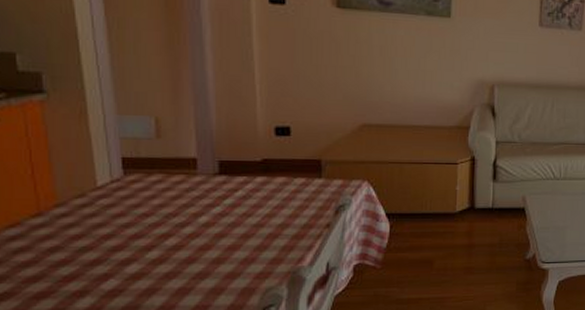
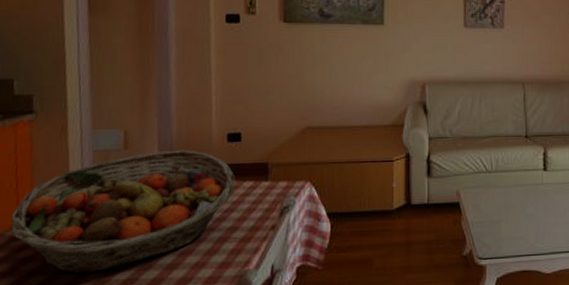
fruit basket: none [29,141,286,265] -> present [9,150,236,274]

